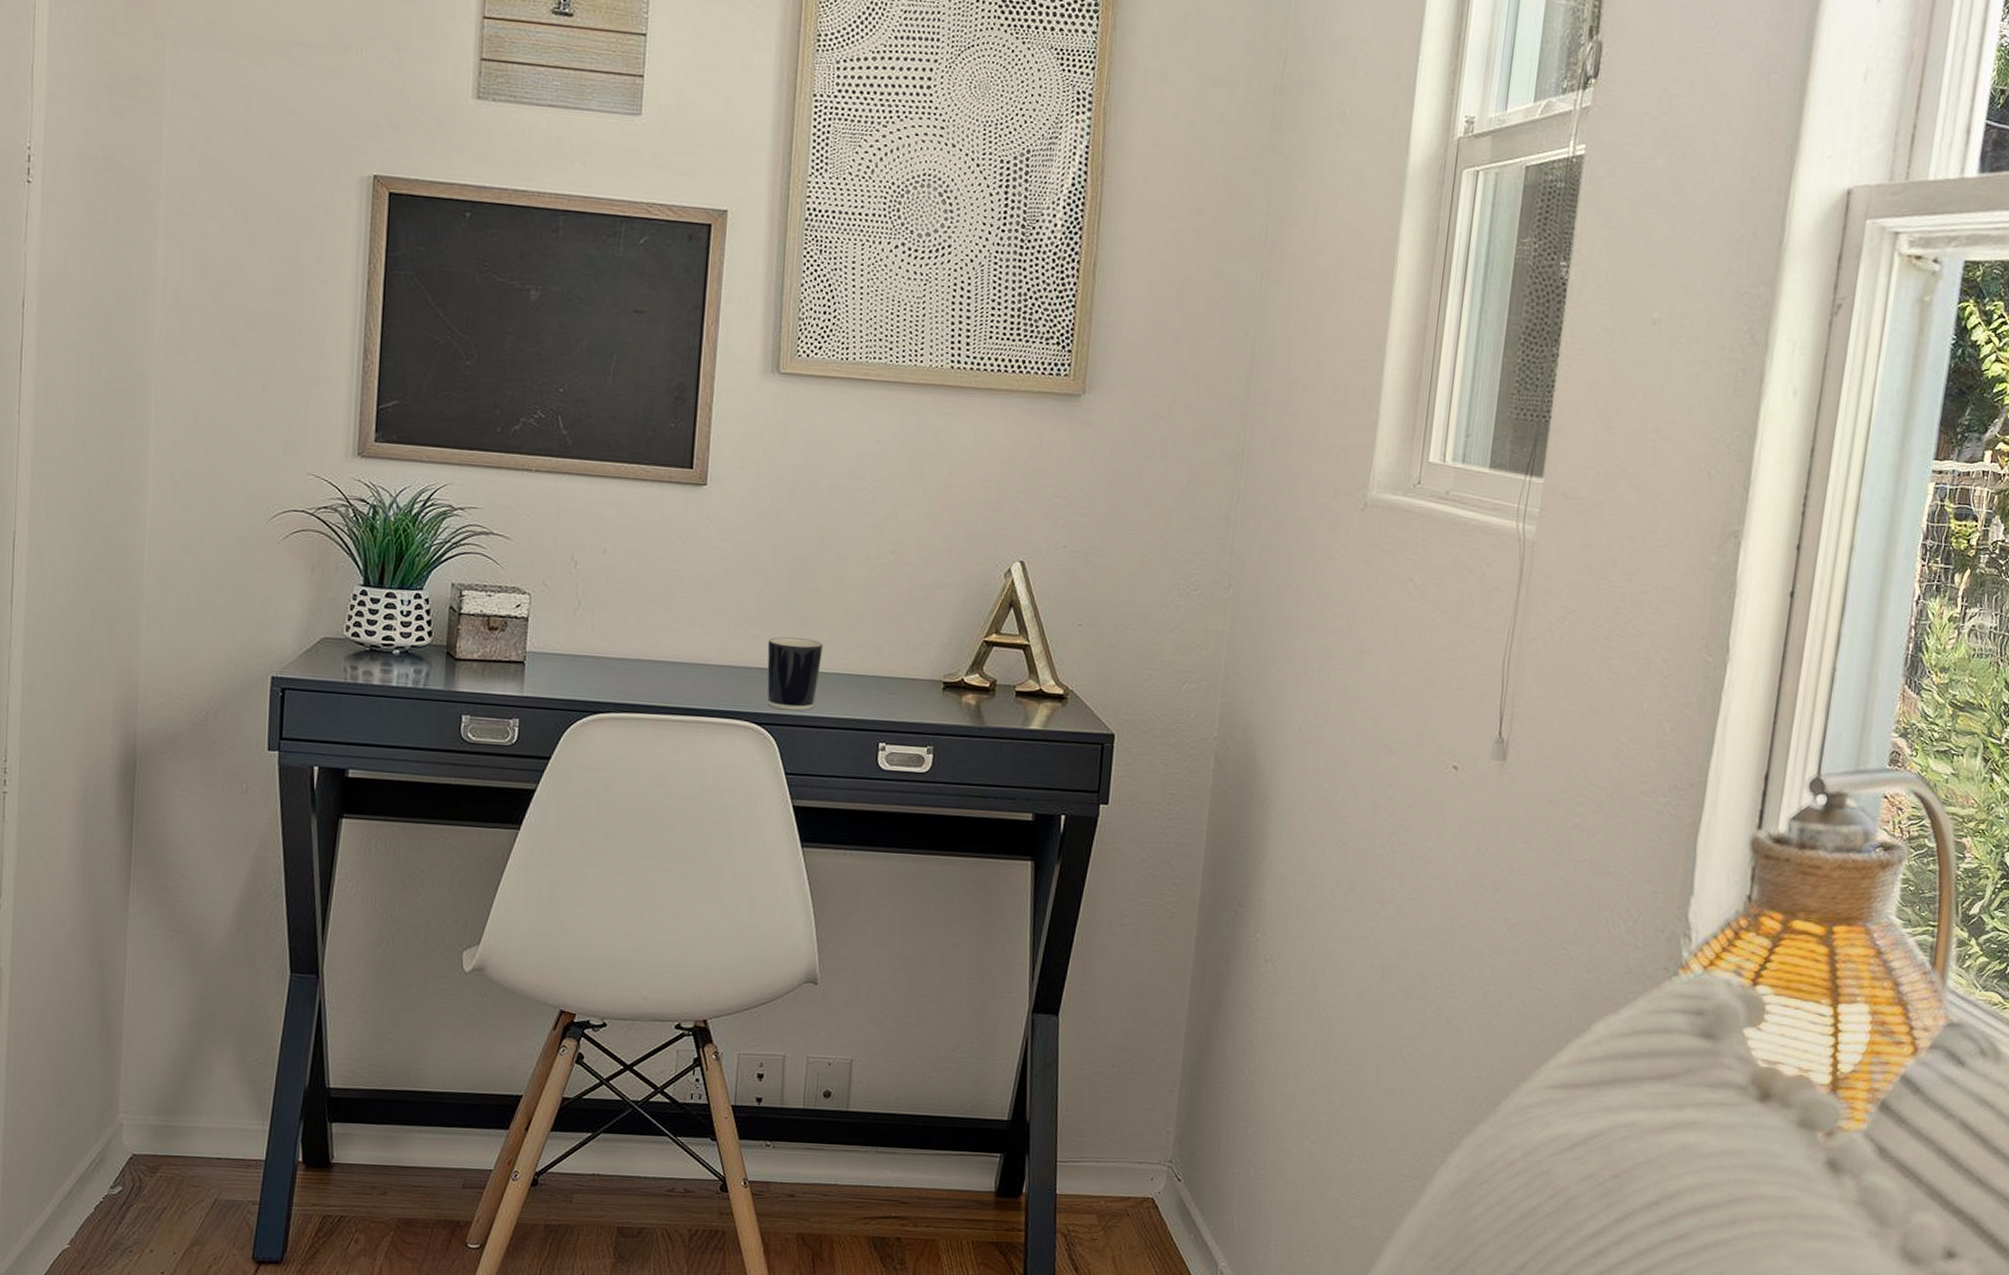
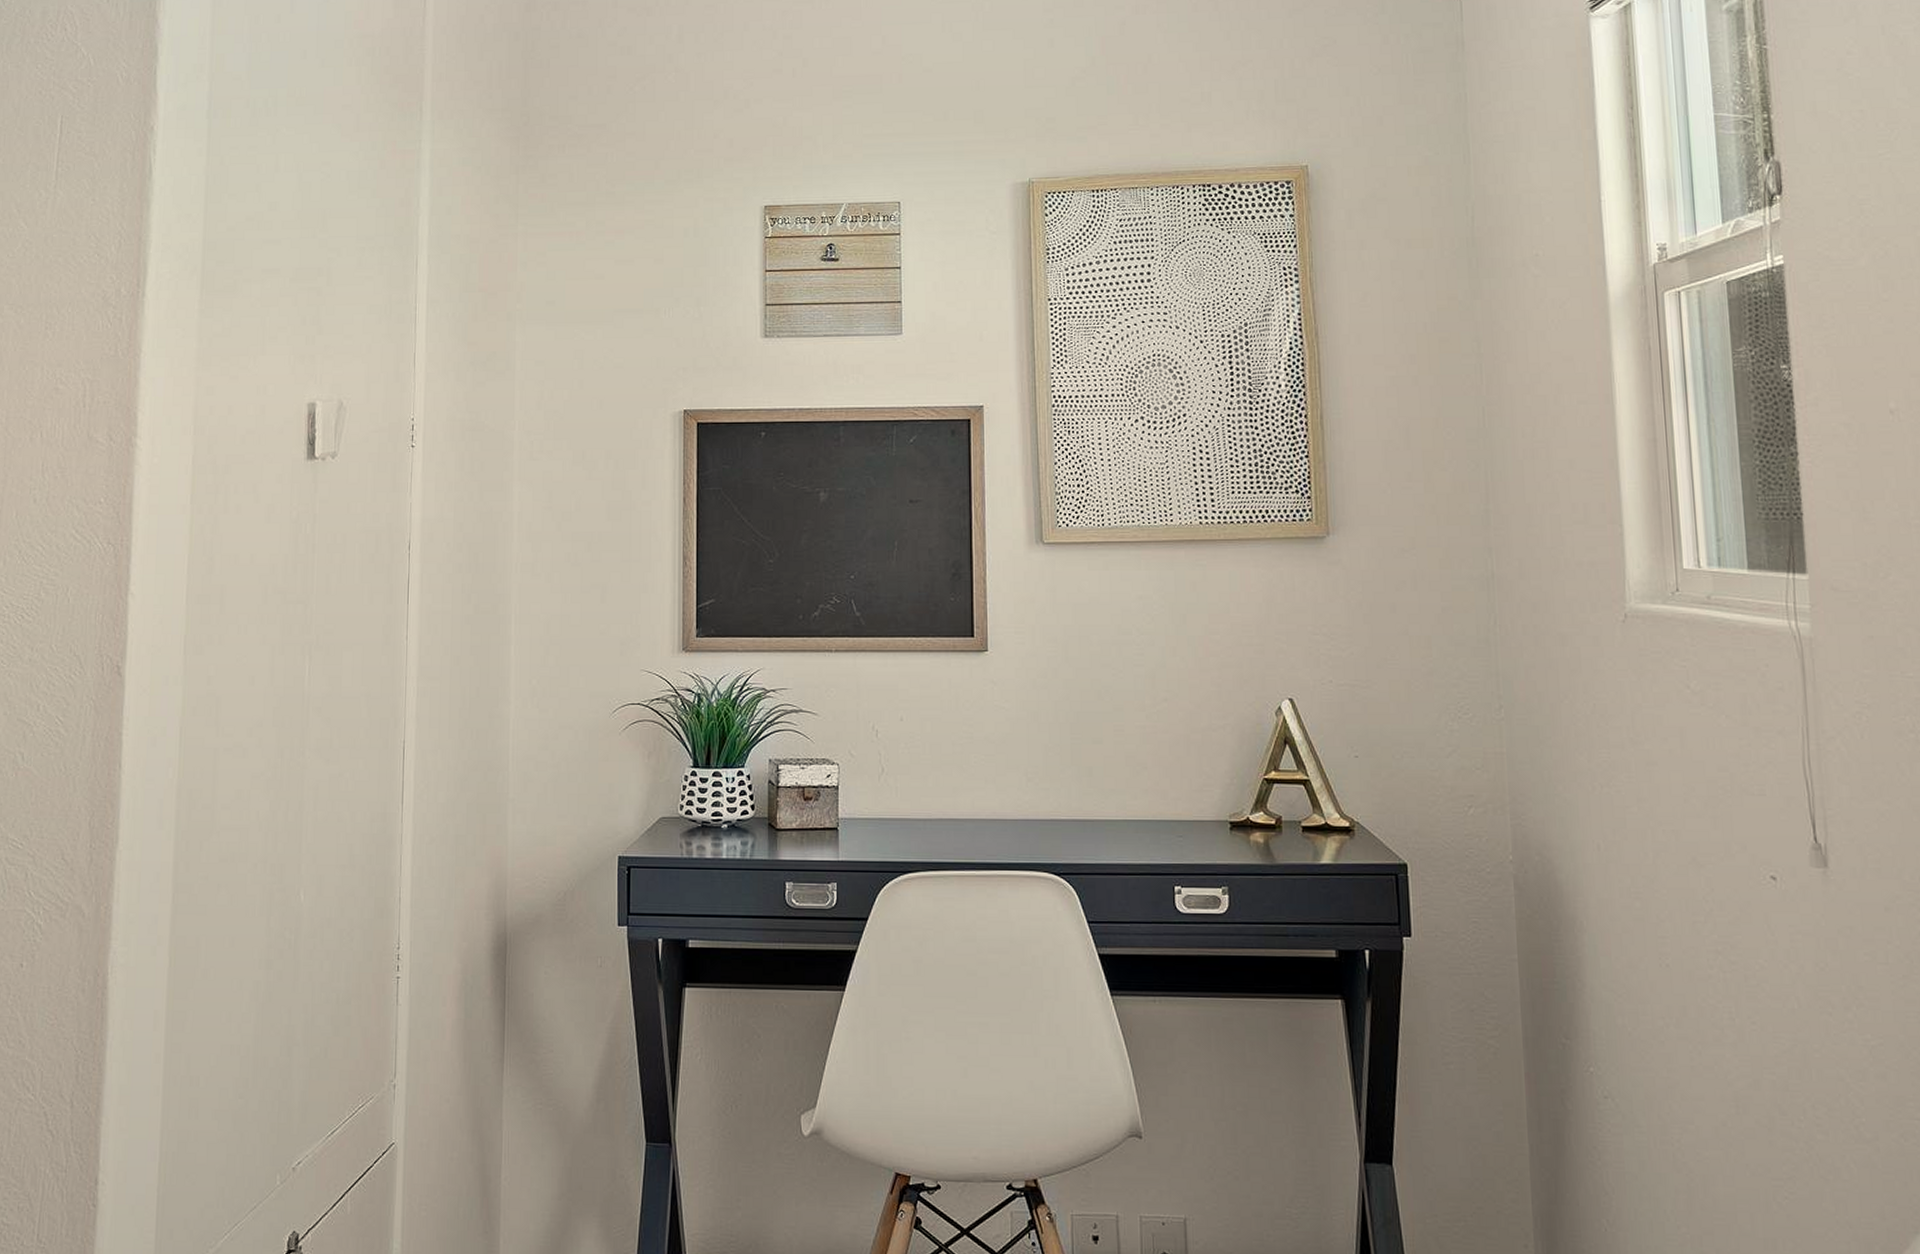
mug: present [767,637,824,711] -> none [1058,788,1111,859]

